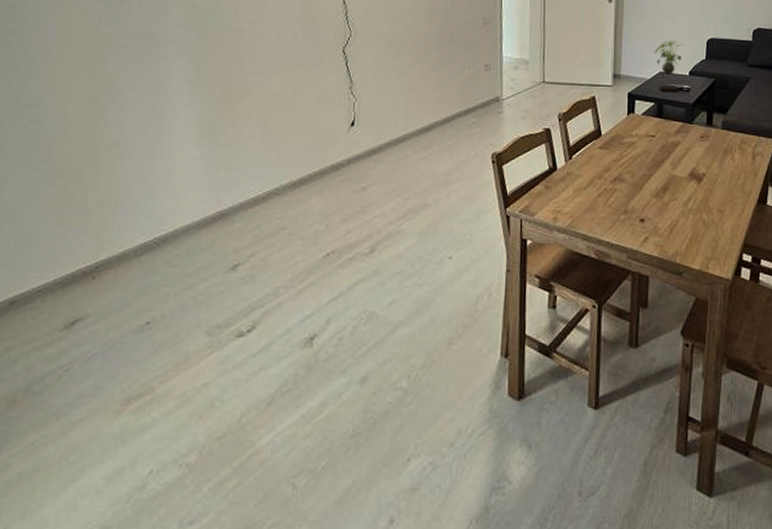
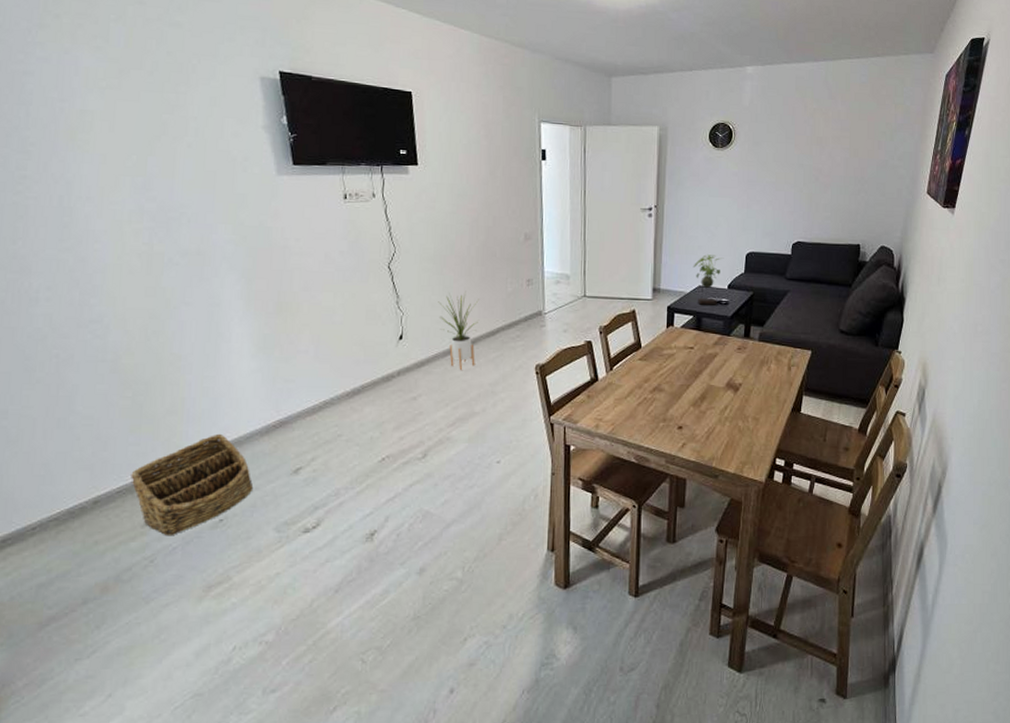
basket: none [53,226,186,342] -> present [131,433,254,536]
house plant: none [393,77,435,160] -> present [438,292,479,371]

